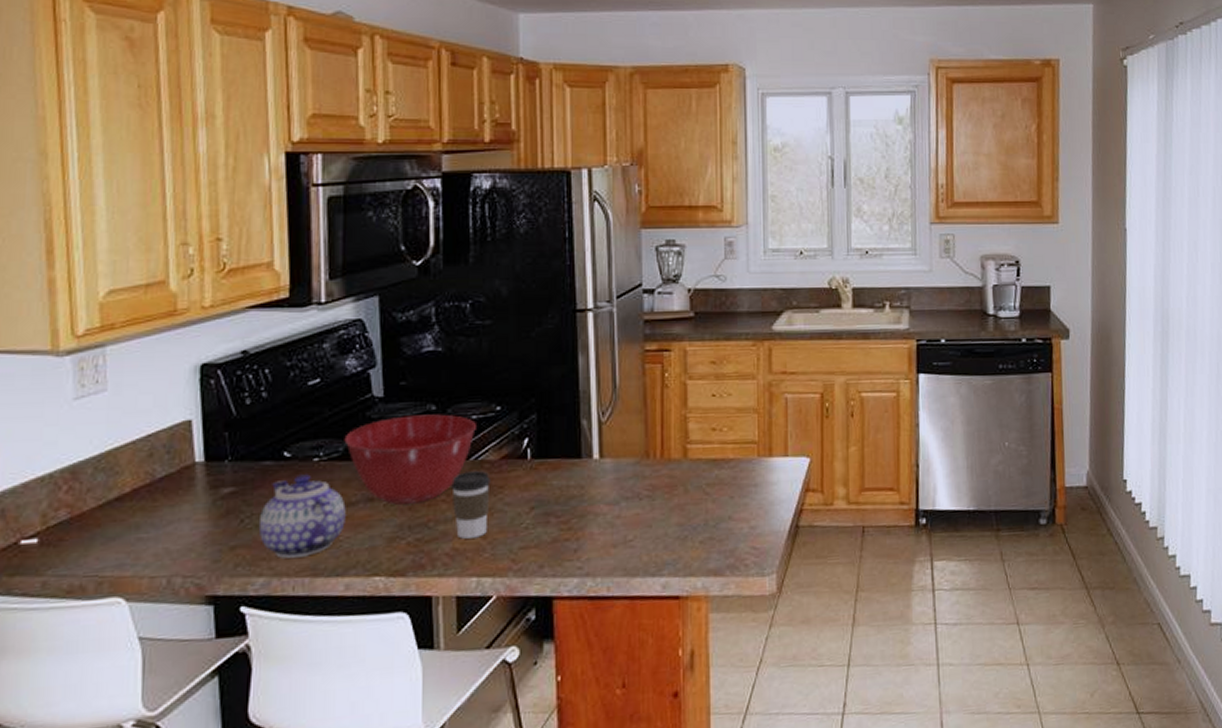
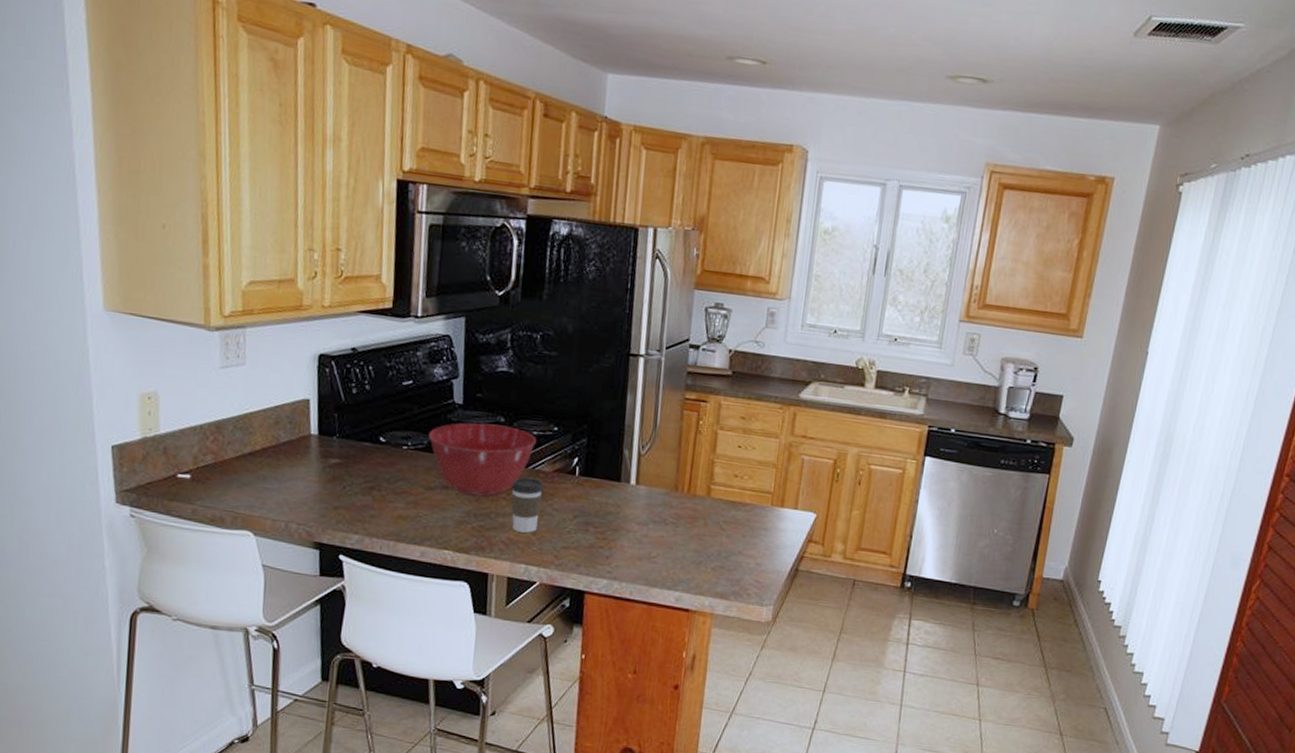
teapot: present [258,474,346,558] -> none [357,458,426,525]

